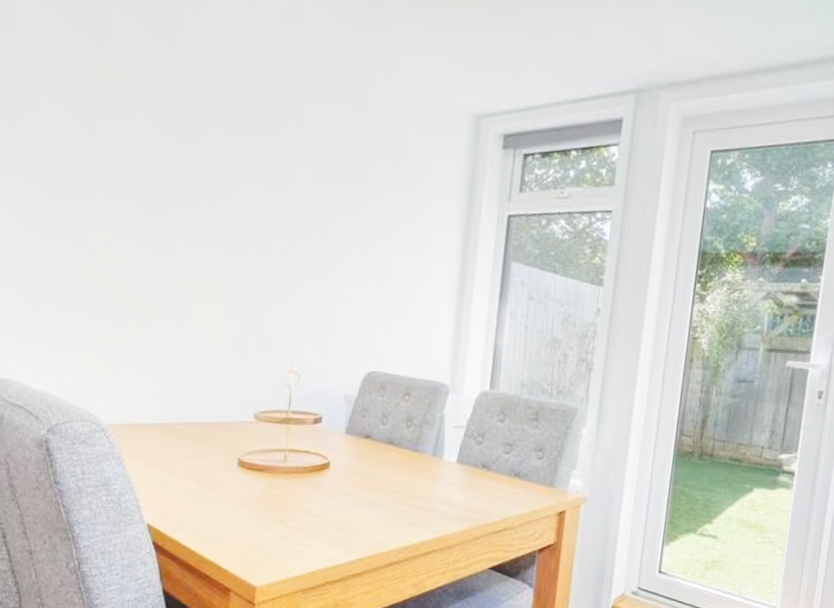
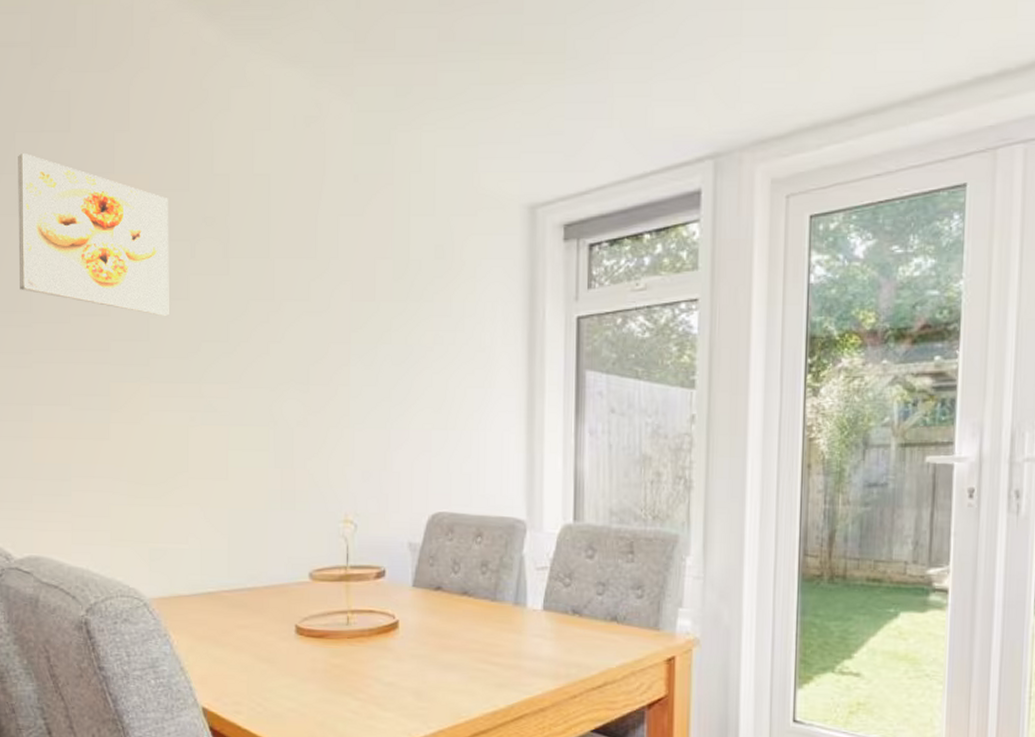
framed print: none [9,14,154,176] -> present [18,152,169,316]

